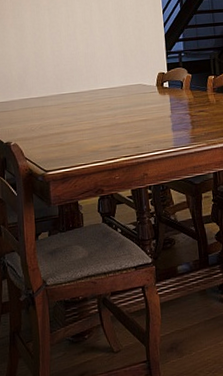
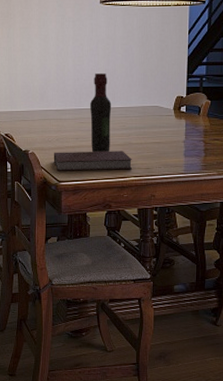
notebook: none [37,132,121,160] -> present [53,151,132,171]
wine bottle: none [72,56,97,137] -> present [90,72,112,153]

